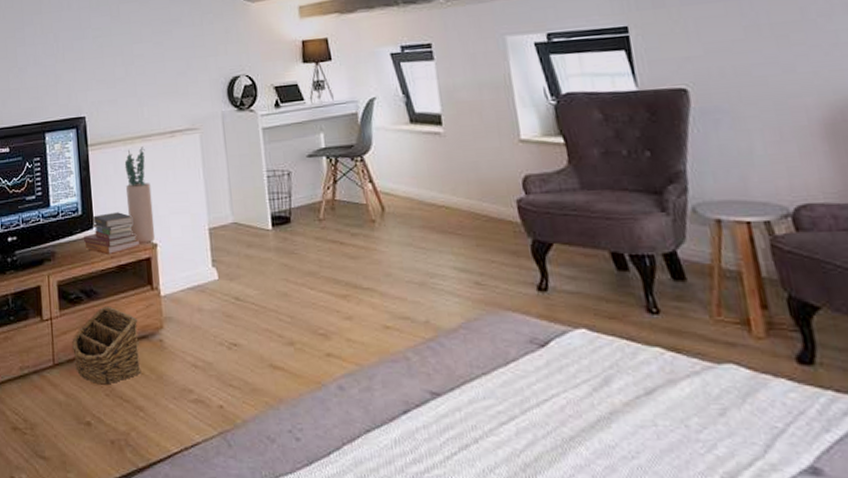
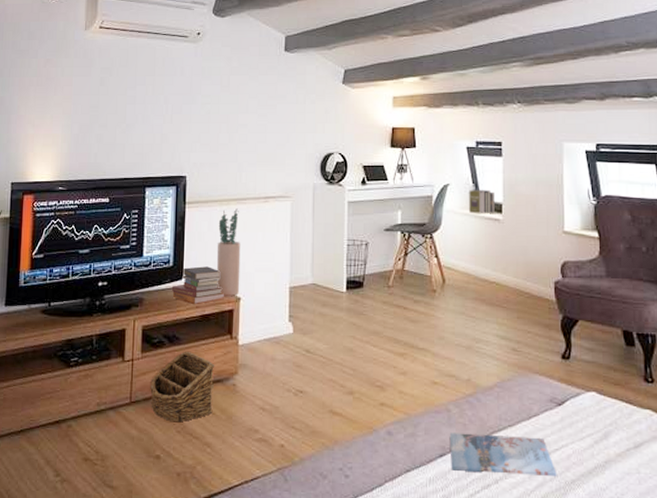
books: none [399,99,433,129] -> present [469,189,495,214]
magazine: none [411,384,550,434] -> present [449,433,557,477]

